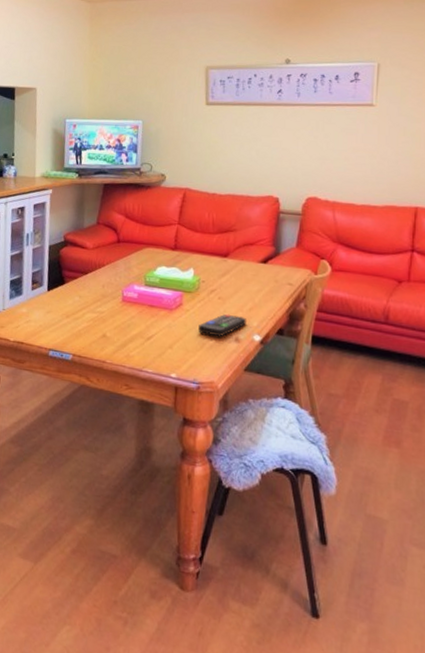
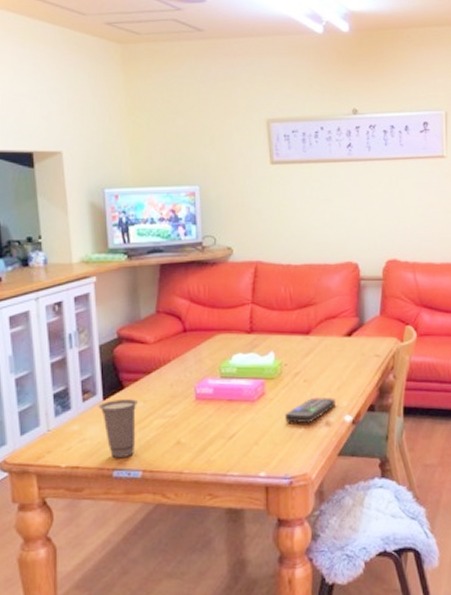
cup: none [43,292,76,342] -> present [98,399,139,459]

